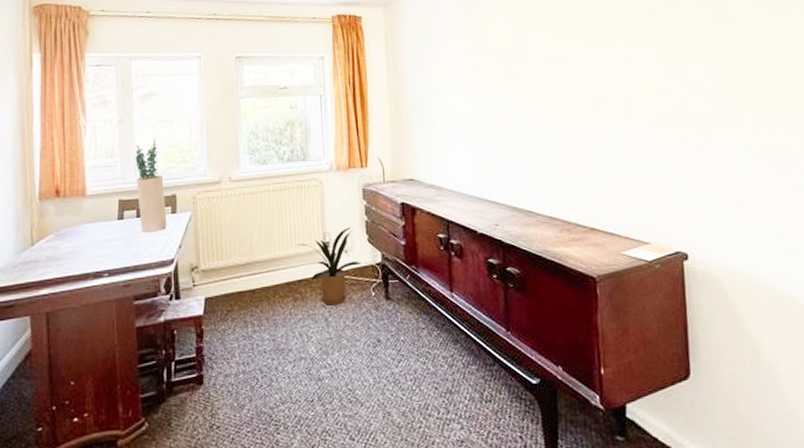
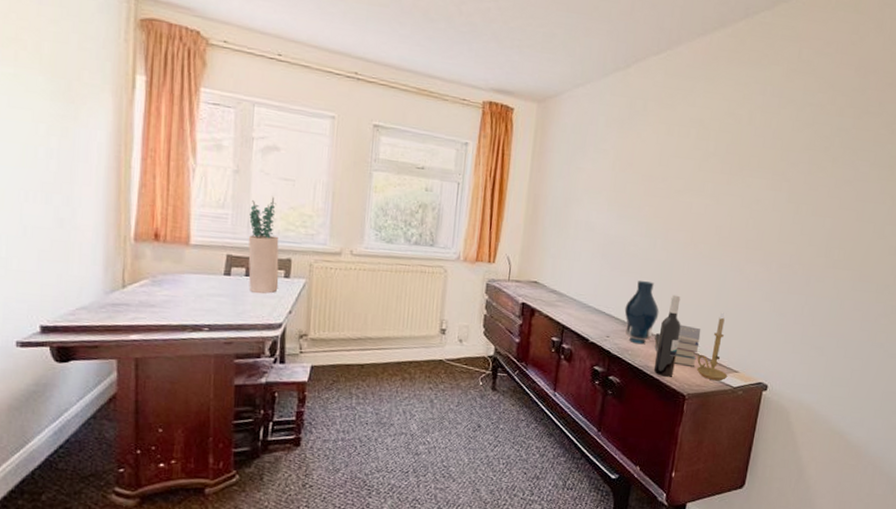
house plant: present [297,227,362,306] -> none [413,318,474,389]
vase: none [508,160,547,228] -> present [624,281,660,344]
books: none [547,200,599,245] -> present [654,324,701,367]
wine bottle: none [551,169,577,261] -> present [653,295,681,378]
candle holder: none [599,180,639,257] -> present [696,312,728,381]

